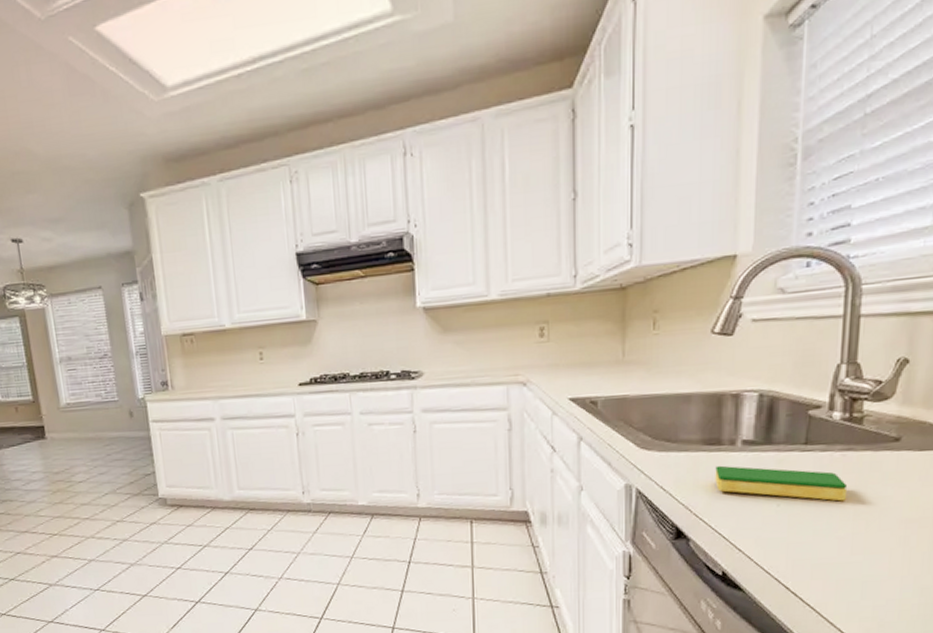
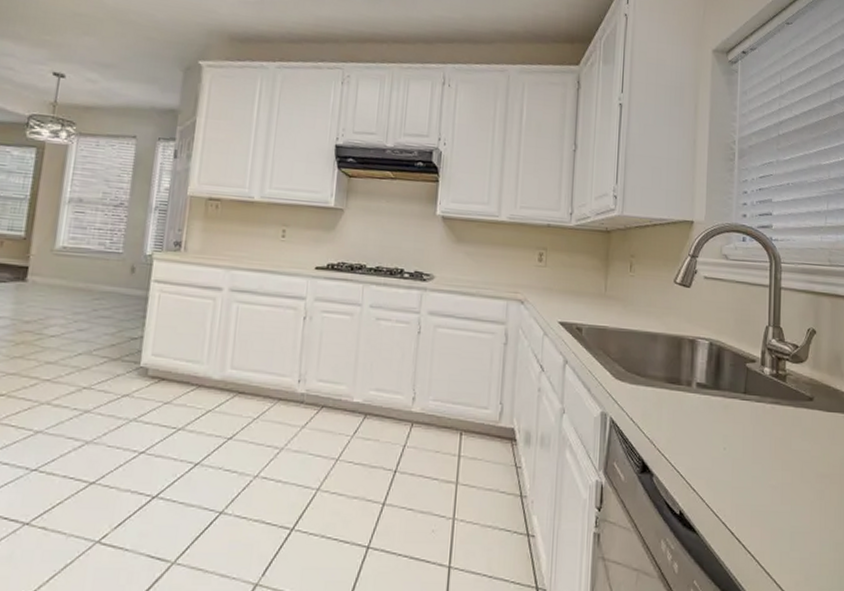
dish sponge: present [715,465,848,502] -> none [675,404,777,451]

